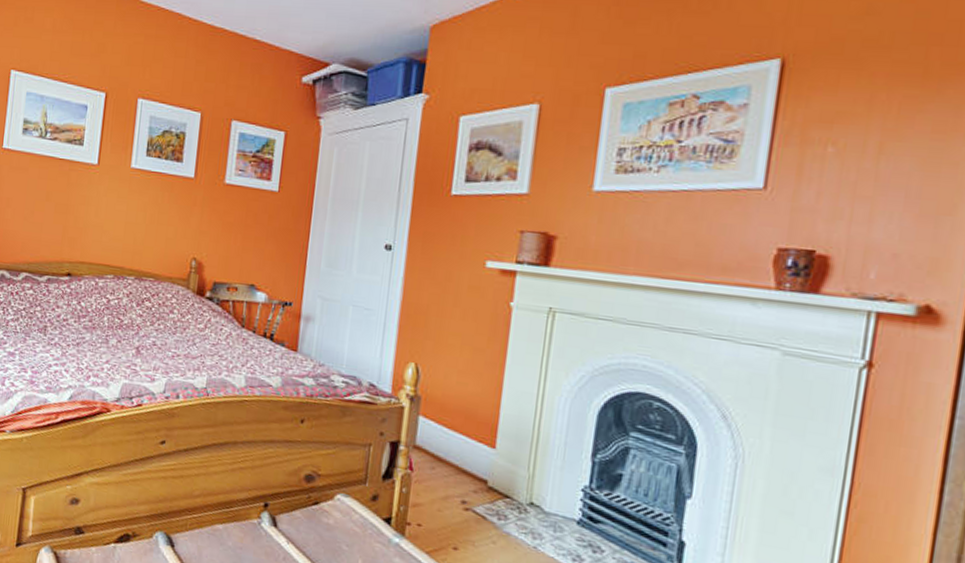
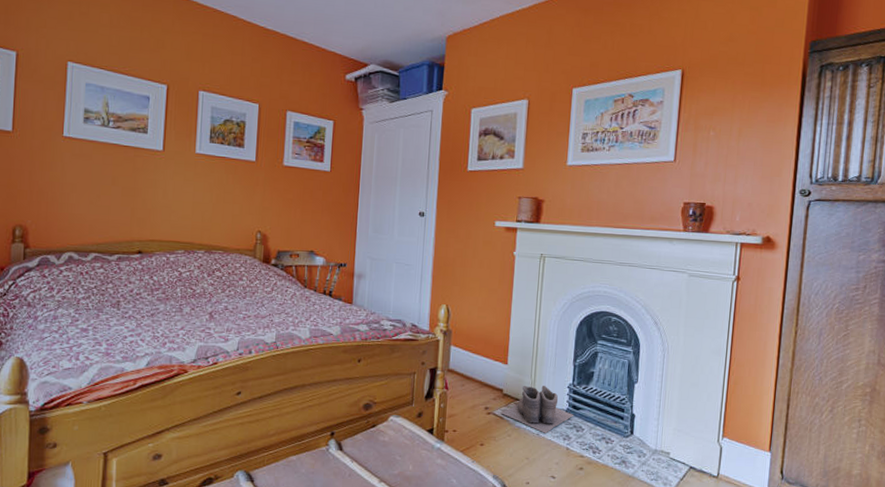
boots: none [482,479,590,548] -> present [500,385,574,433]

